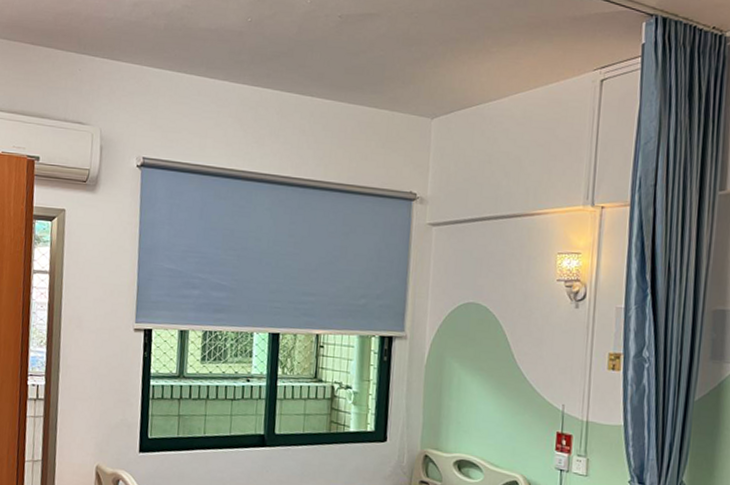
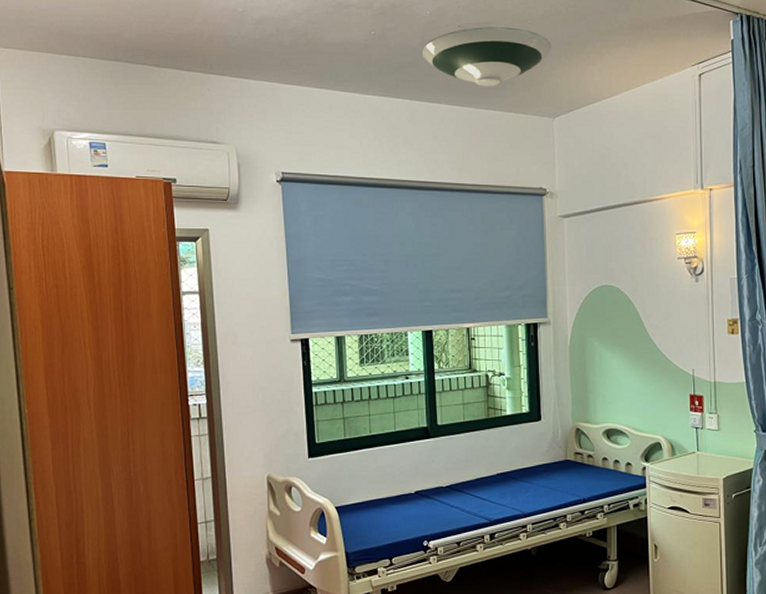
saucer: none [297,18,437,82] -> present [421,27,551,87]

